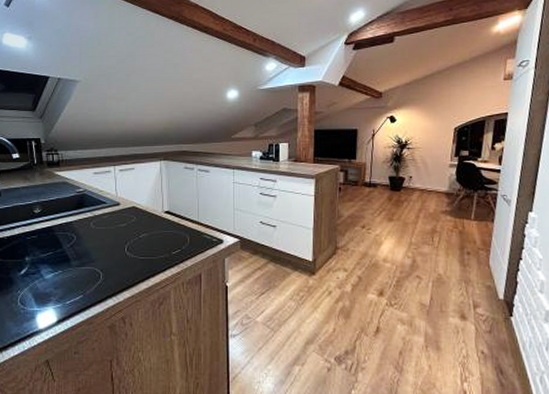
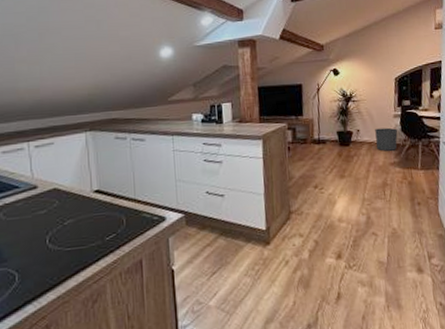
waste bin: none [428,176,453,199] -> present [375,127,398,151]

